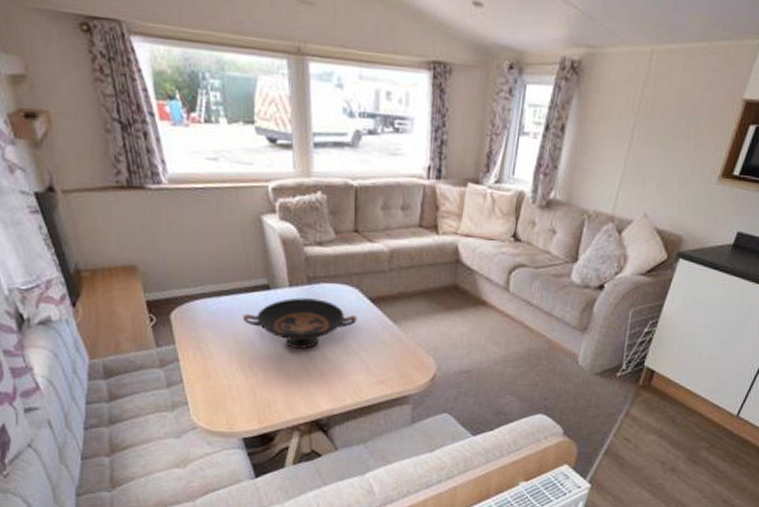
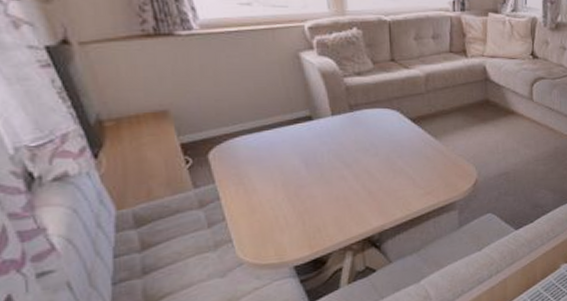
decorative bowl: present [243,297,357,350] -> none [287,124,400,173]

